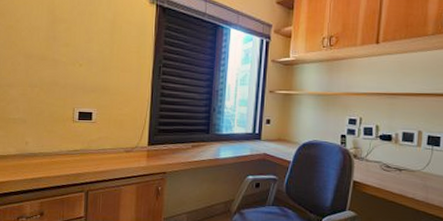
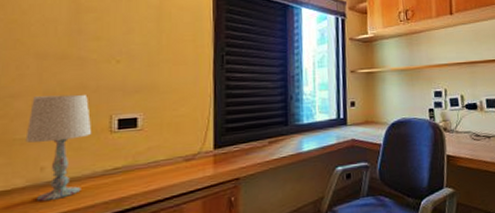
table lamp: none [16,87,61,168] -> present [25,94,92,202]

